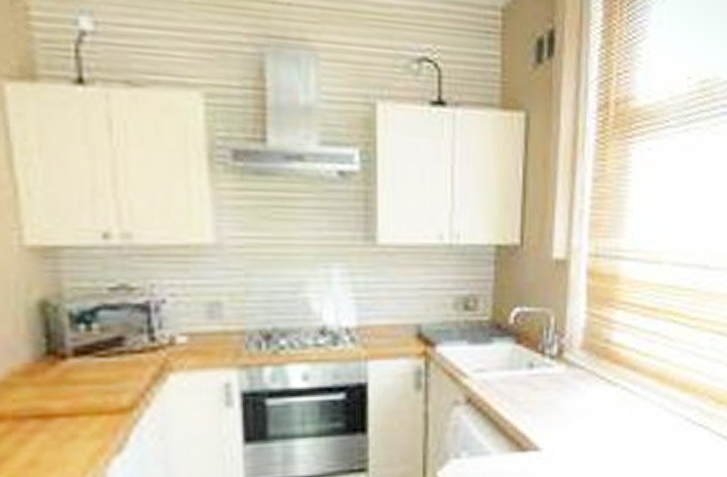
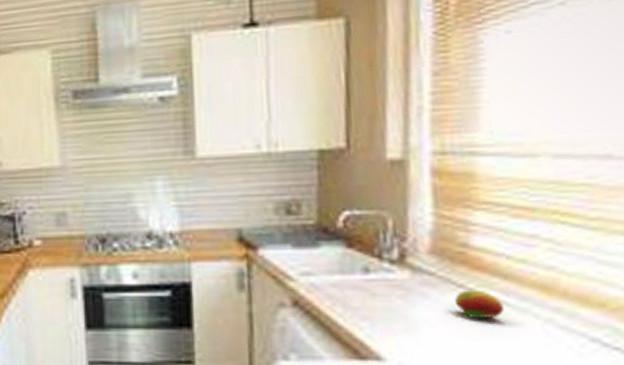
fruit: none [598,381,631,406] -> present [455,290,504,318]

